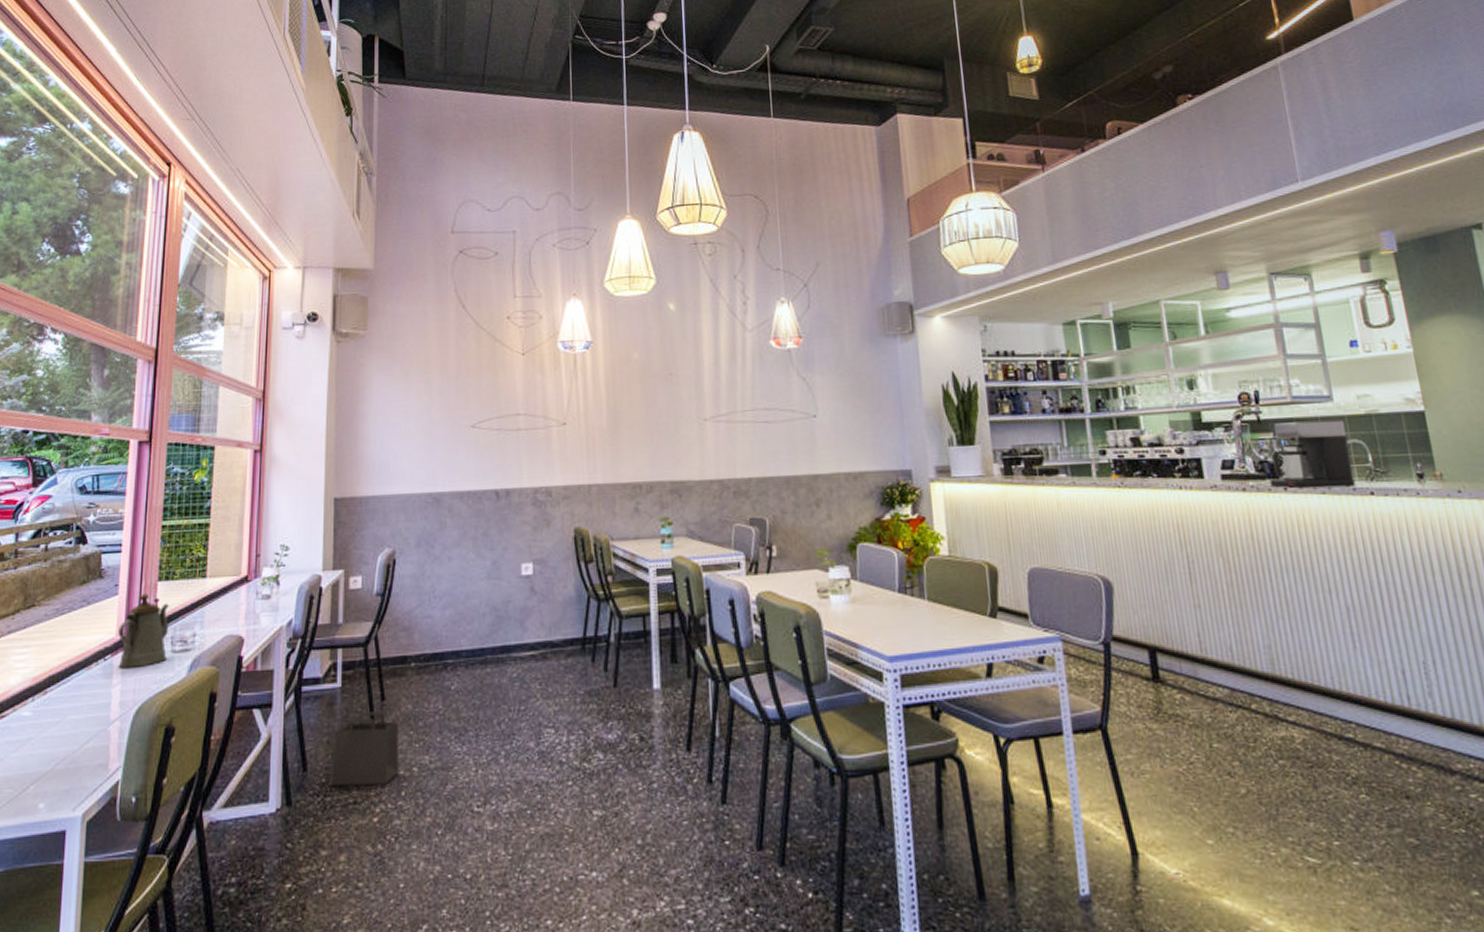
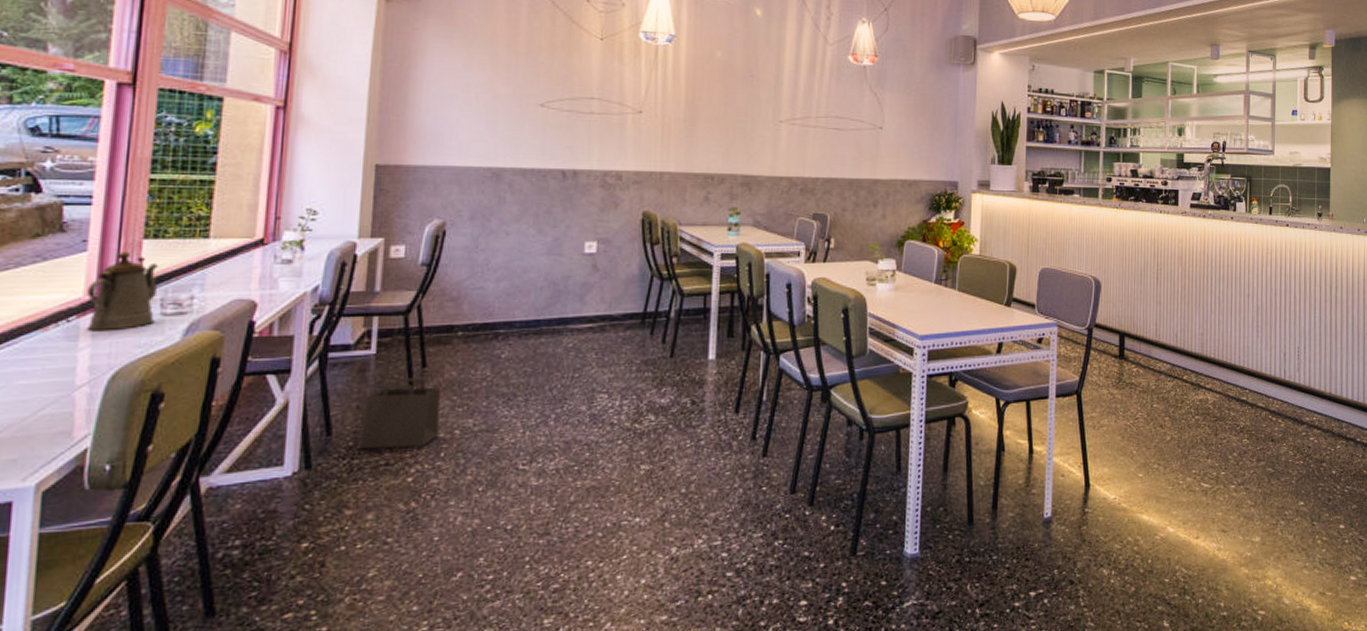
coffee maker: present [1270,420,1356,489] -> none [1222,168,1279,220]

